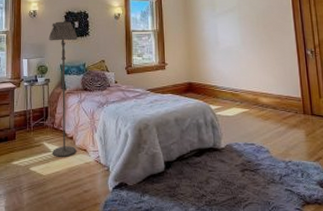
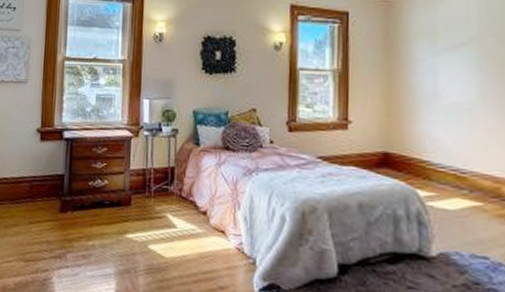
floor lamp: present [48,21,78,157] -> none [178,49,219,238]

